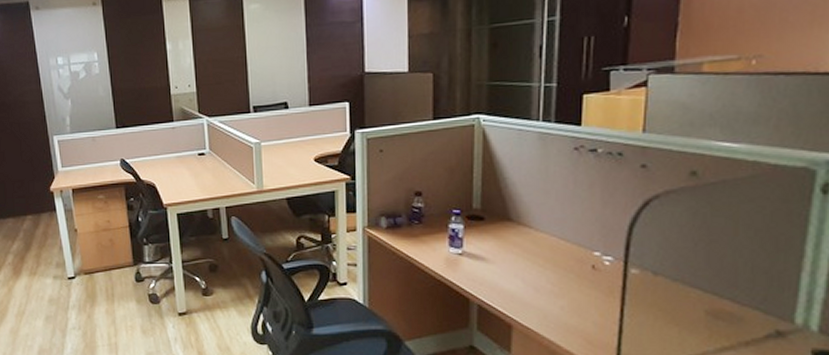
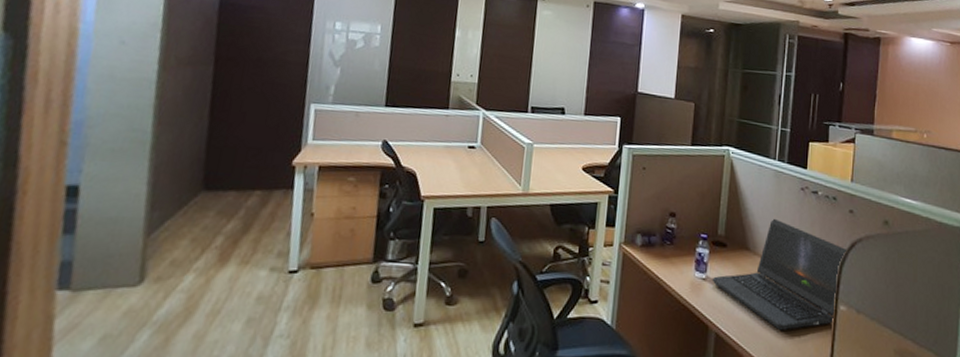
laptop computer: none [469,184,641,299] -> present [712,218,849,331]

